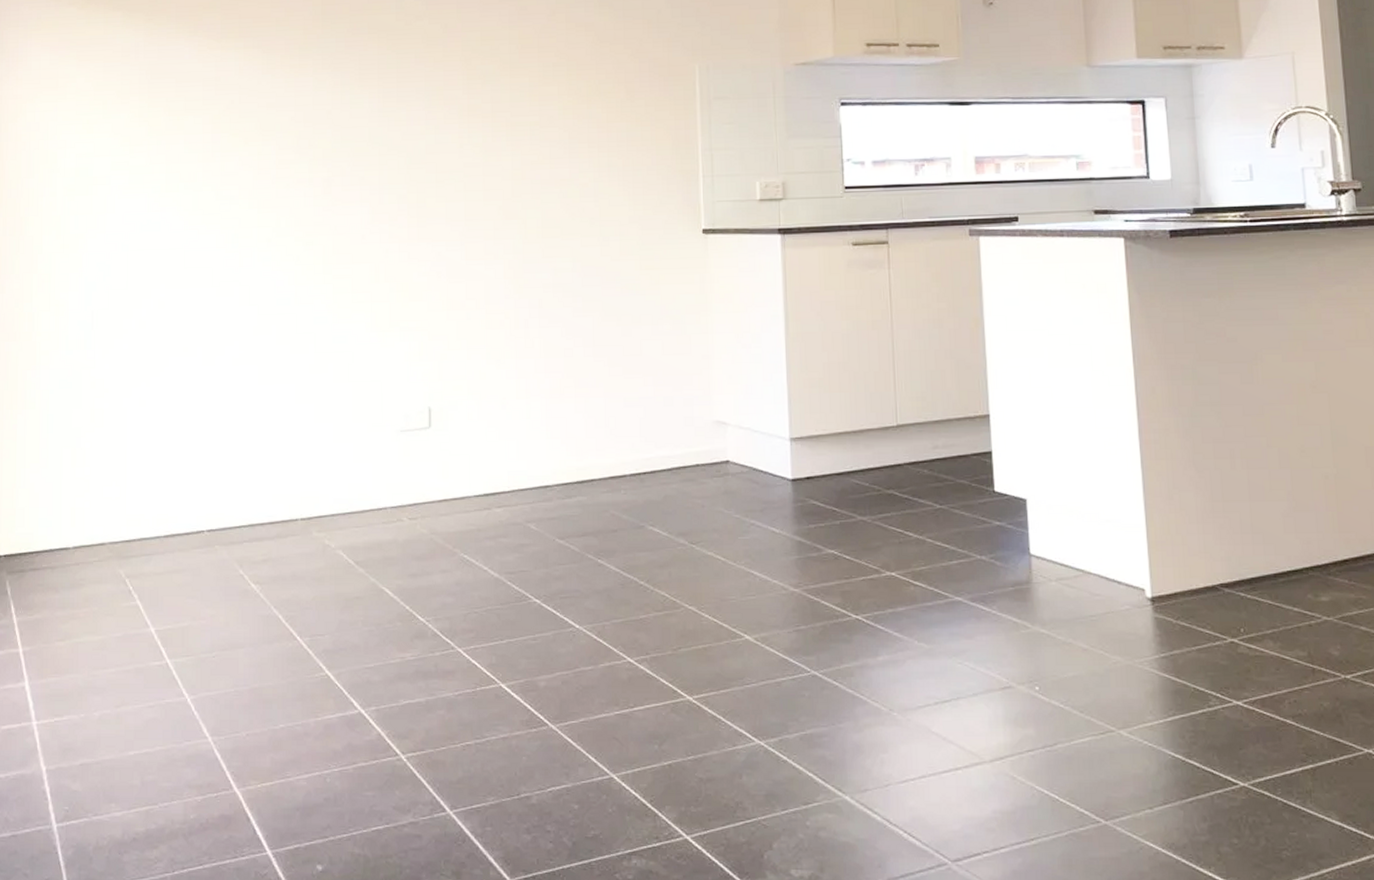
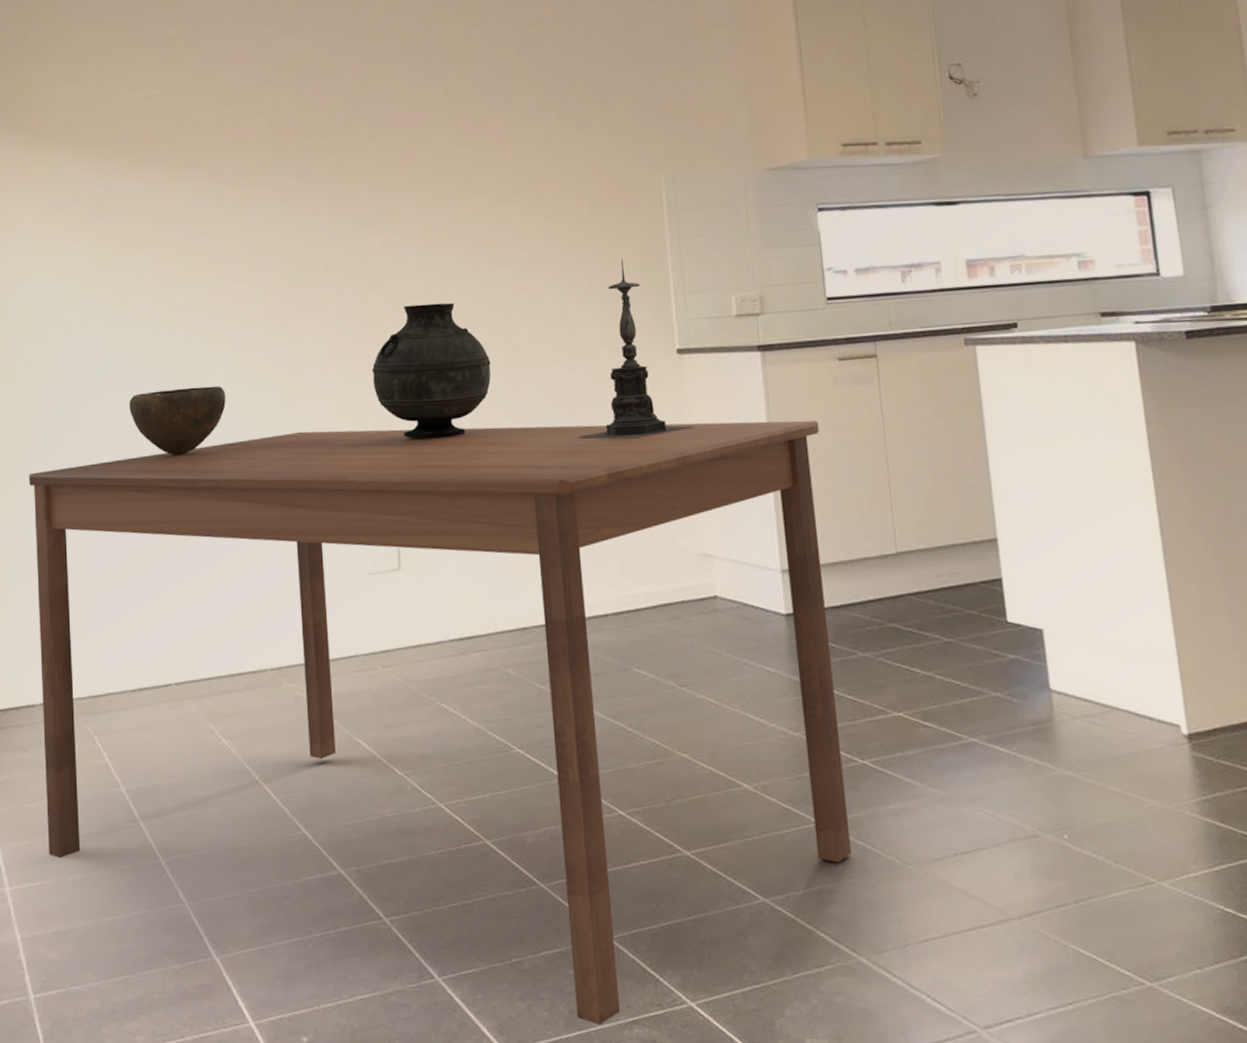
dining table: none [71,294,842,855] -> present [29,420,852,1025]
bowl: none [173,247,268,312] -> present [129,385,226,455]
vase: none [411,177,526,306] -> present [372,303,491,439]
candle holder: none [604,142,715,312] -> present [576,259,694,439]

